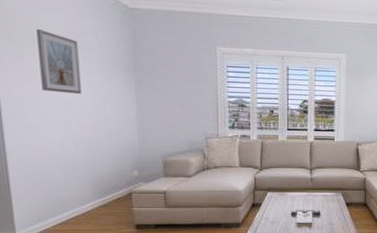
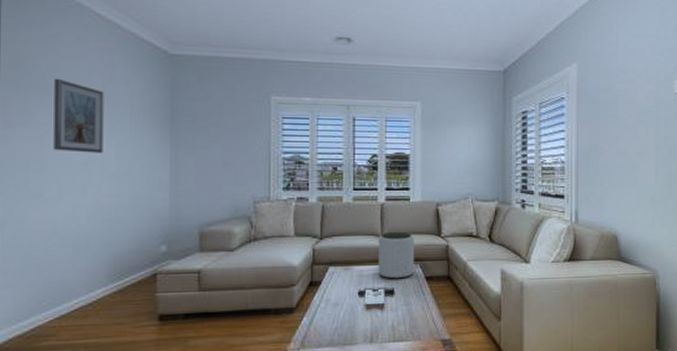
plant pot: none [308,166,337,204] -> present [378,232,414,279]

